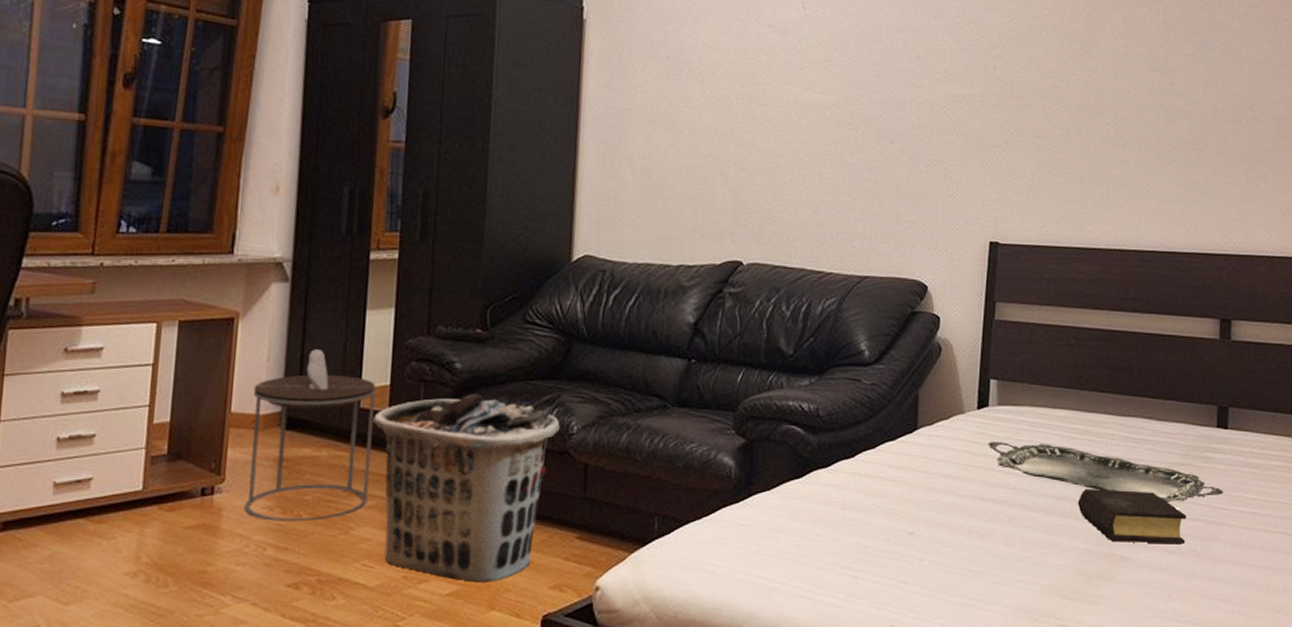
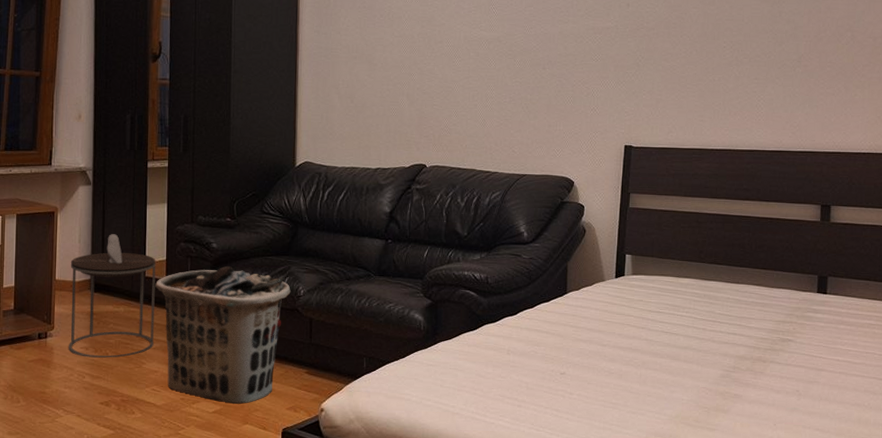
serving tray: present [988,442,1224,503] -> none [624,303,823,353]
book: present [1077,489,1187,545] -> none [698,341,791,386]

